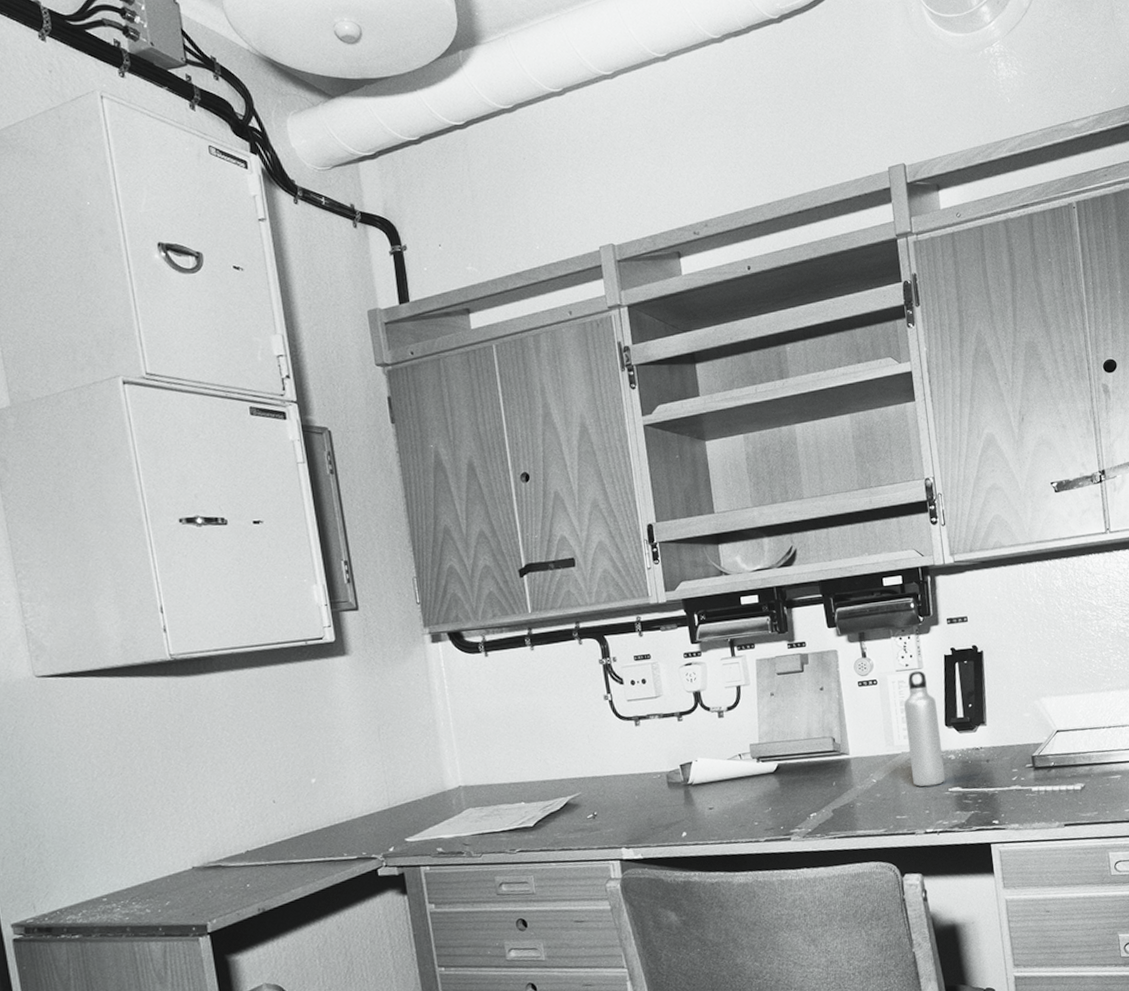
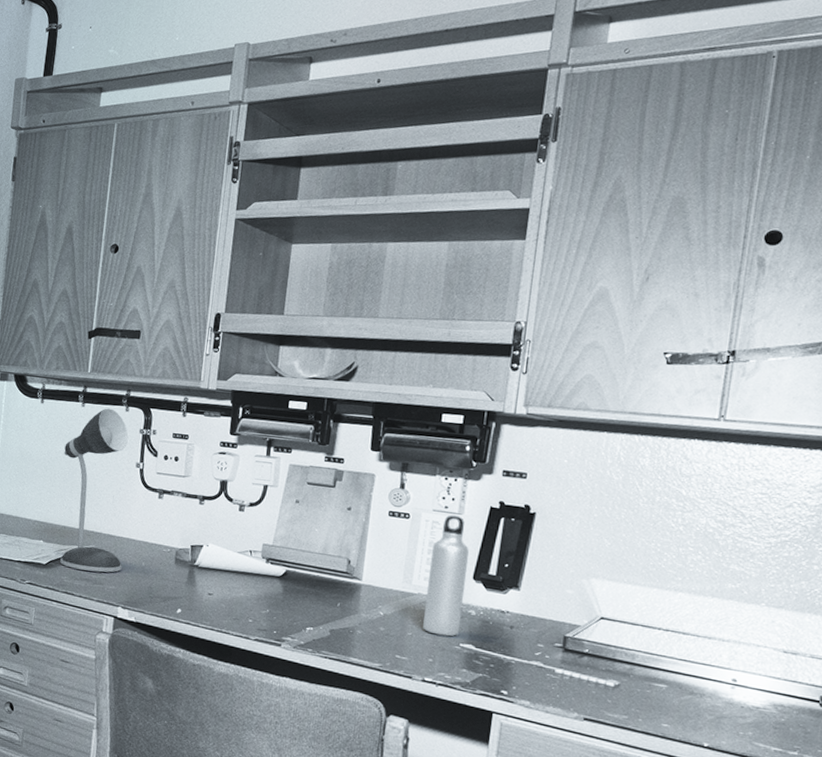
desk lamp: none [523,645,616,823] -> present [60,408,129,573]

